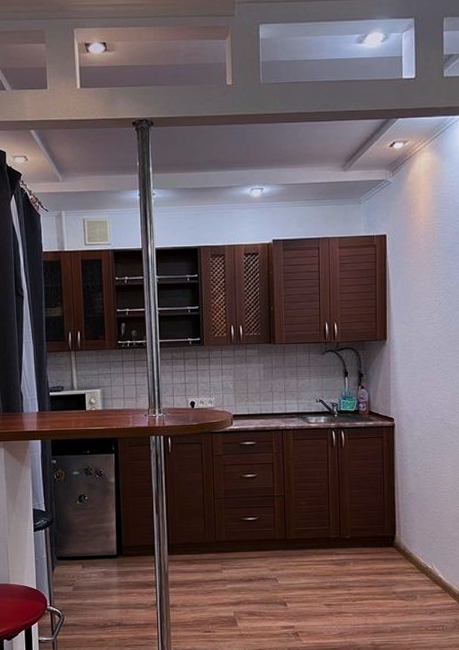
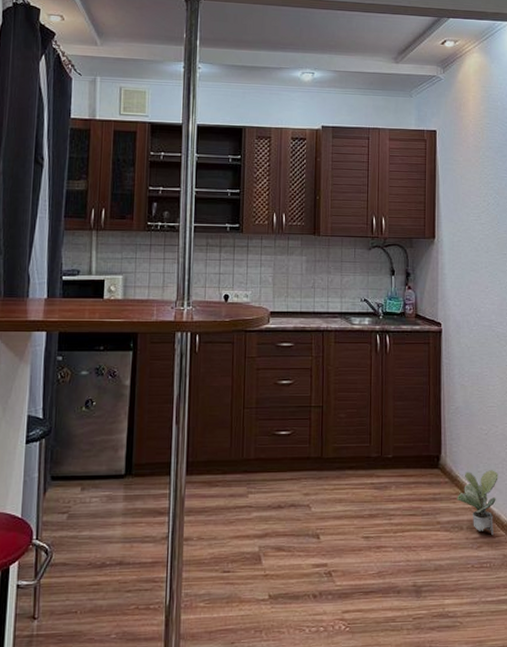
potted plant: none [411,548,450,604] -> present [457,470,498,536]

